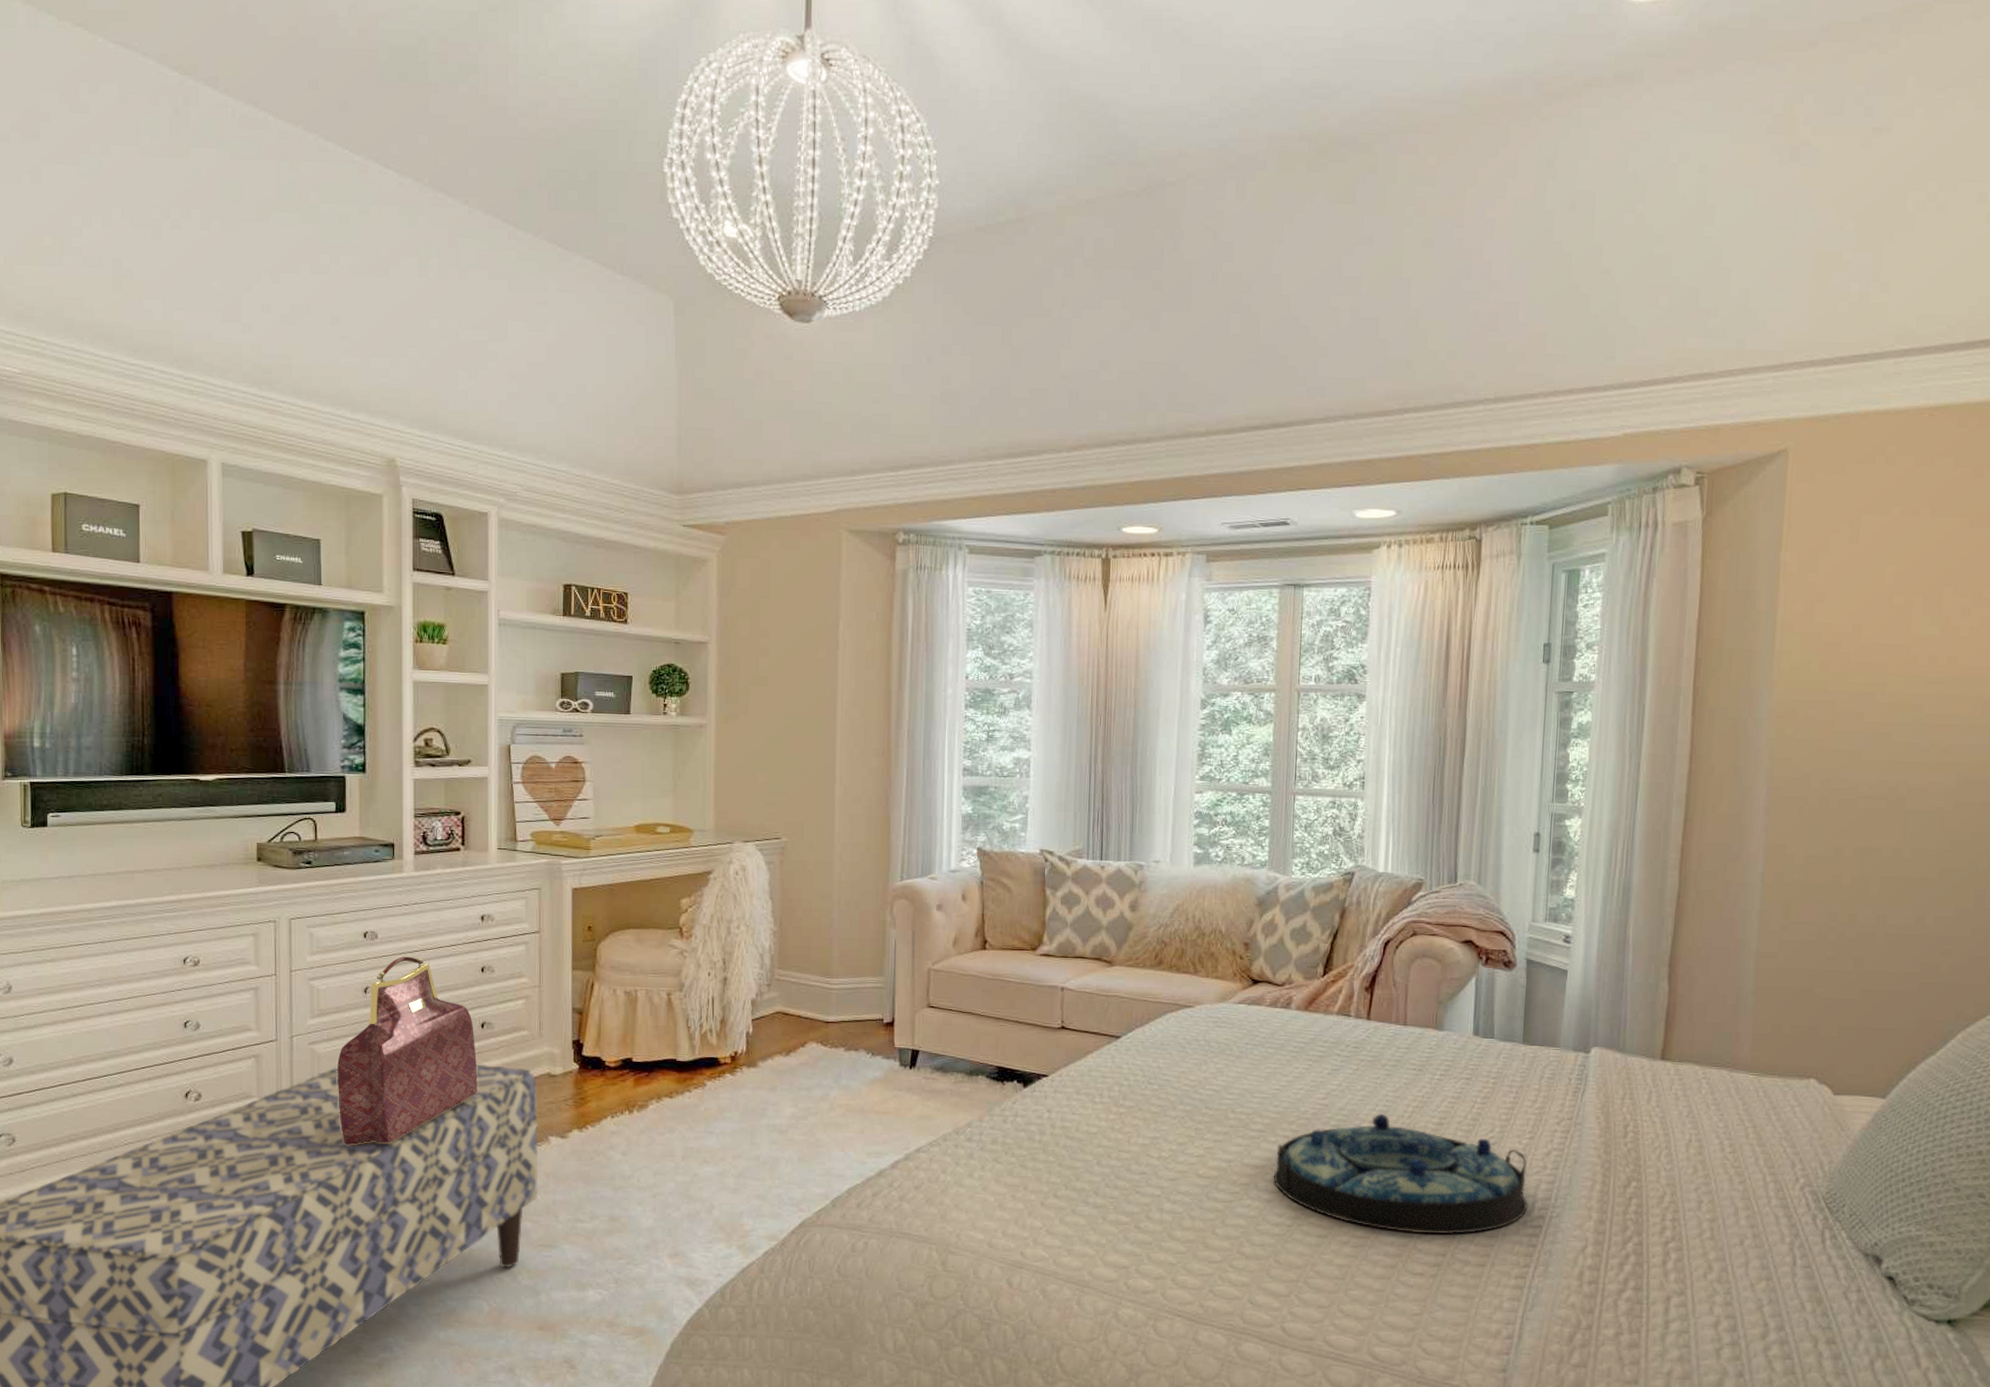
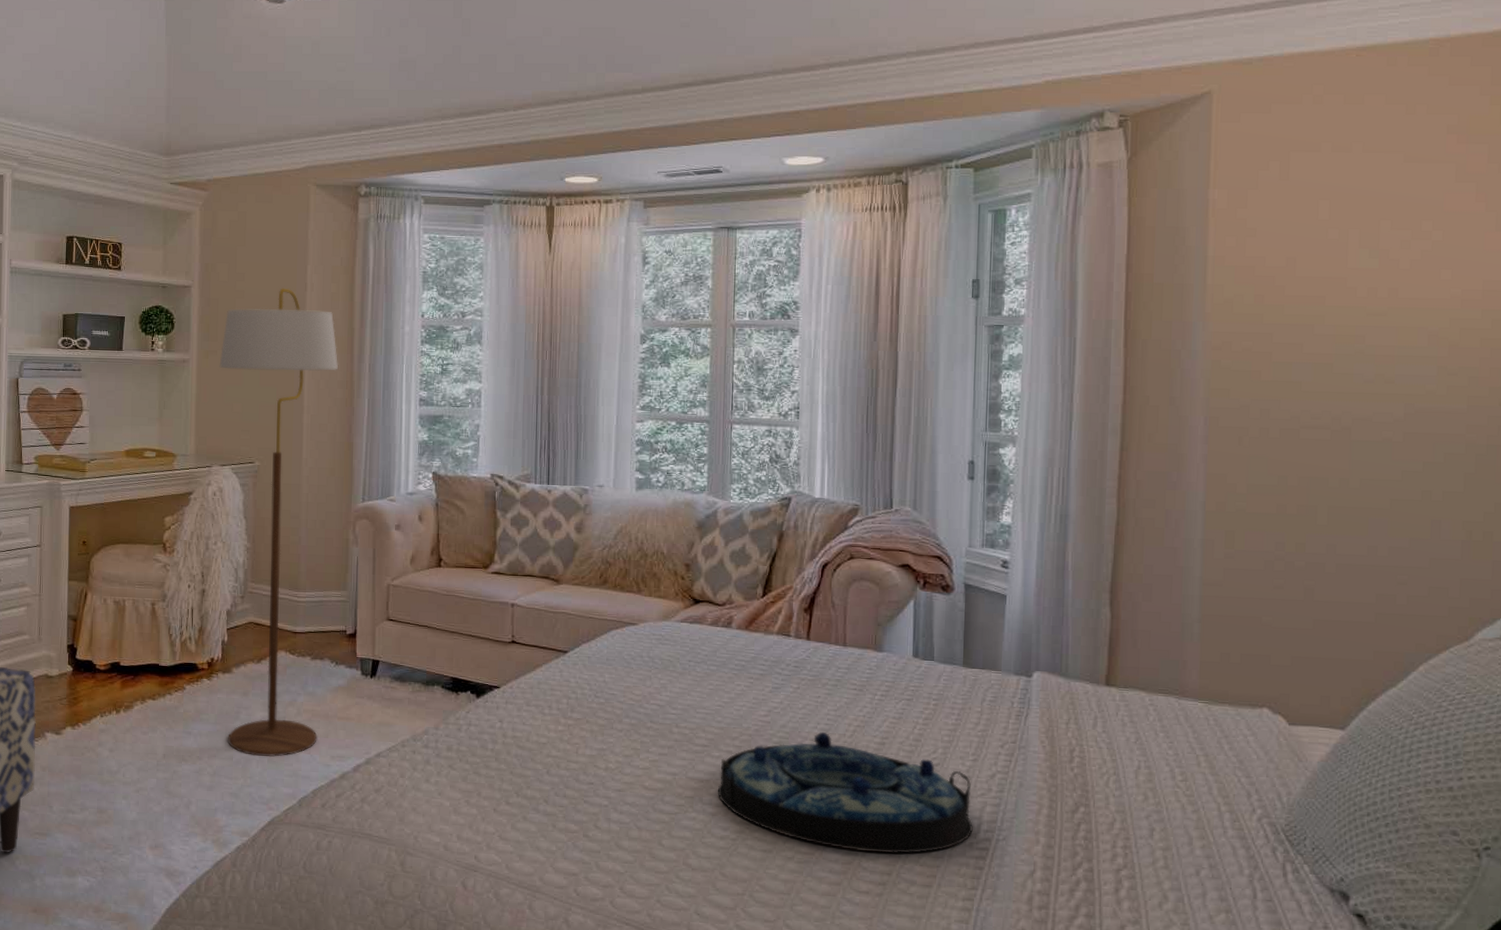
floor lamp: none [741,645,875,1156] -> present [219,288,339,757]

